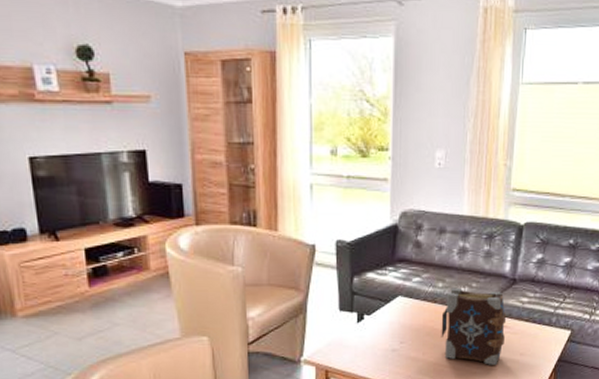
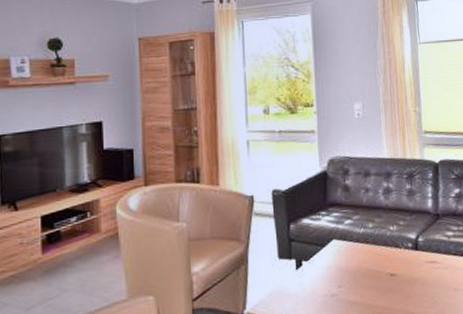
book: present [441,287,507,365] -> none [374,226,437,304]

